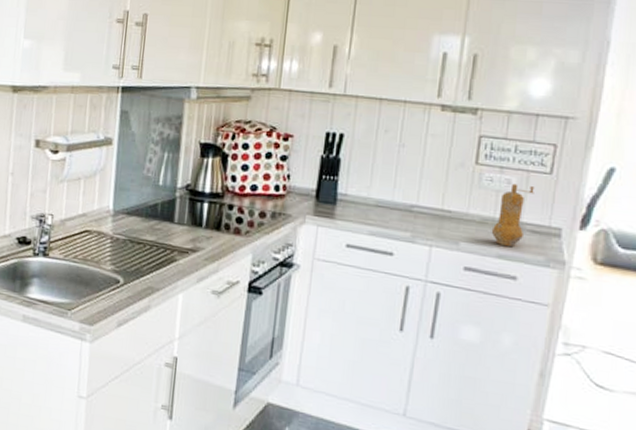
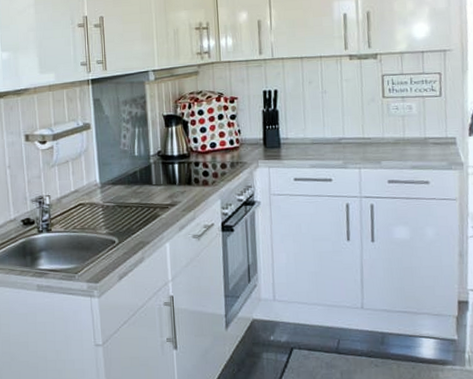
pepper mill: present [491,183,535,247] -> none [403,108,431,159]

